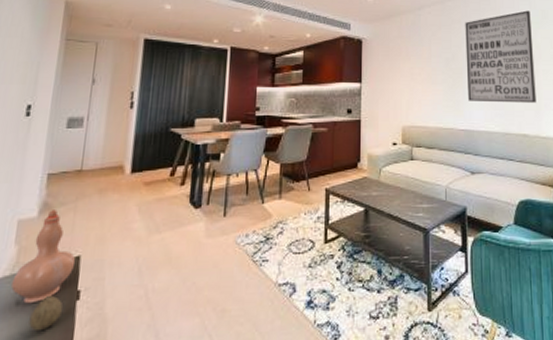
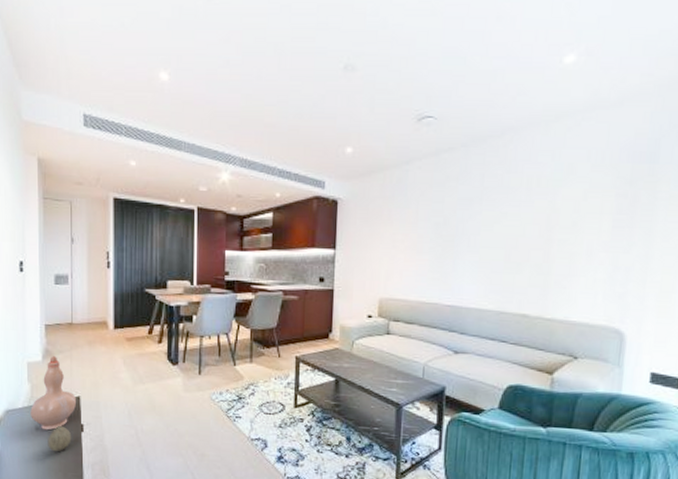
wall art: present [465,10,536,103] -> none [459,163,553,279]

